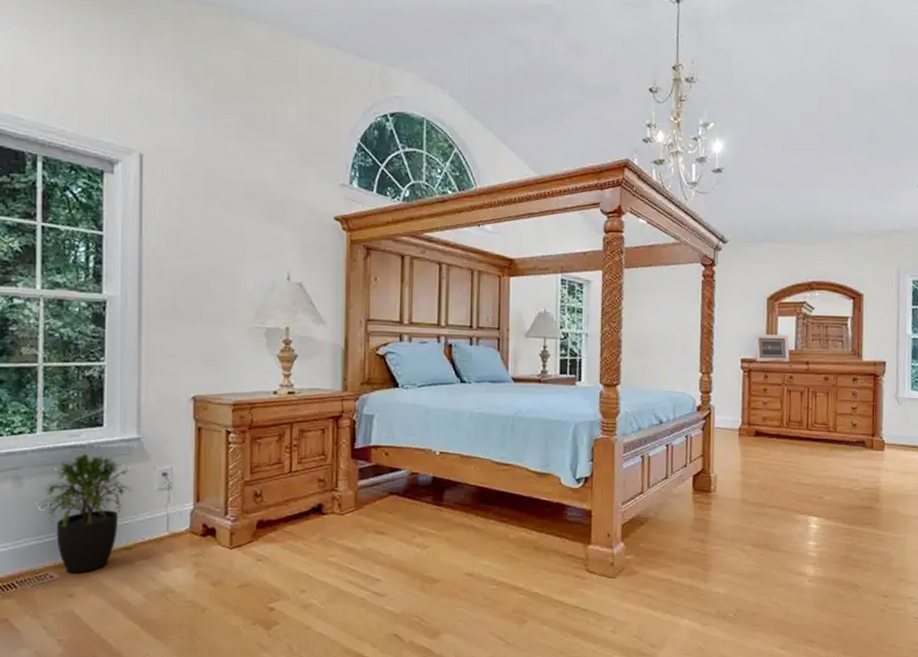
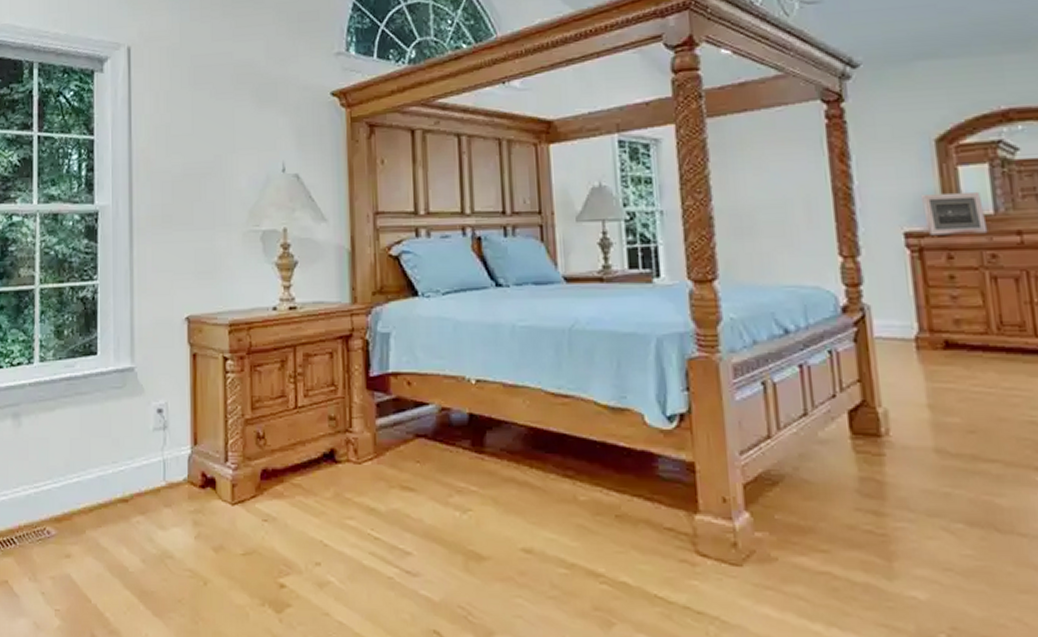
potted plant: present [41,452,131,574] -> none [39,385,126,530]

